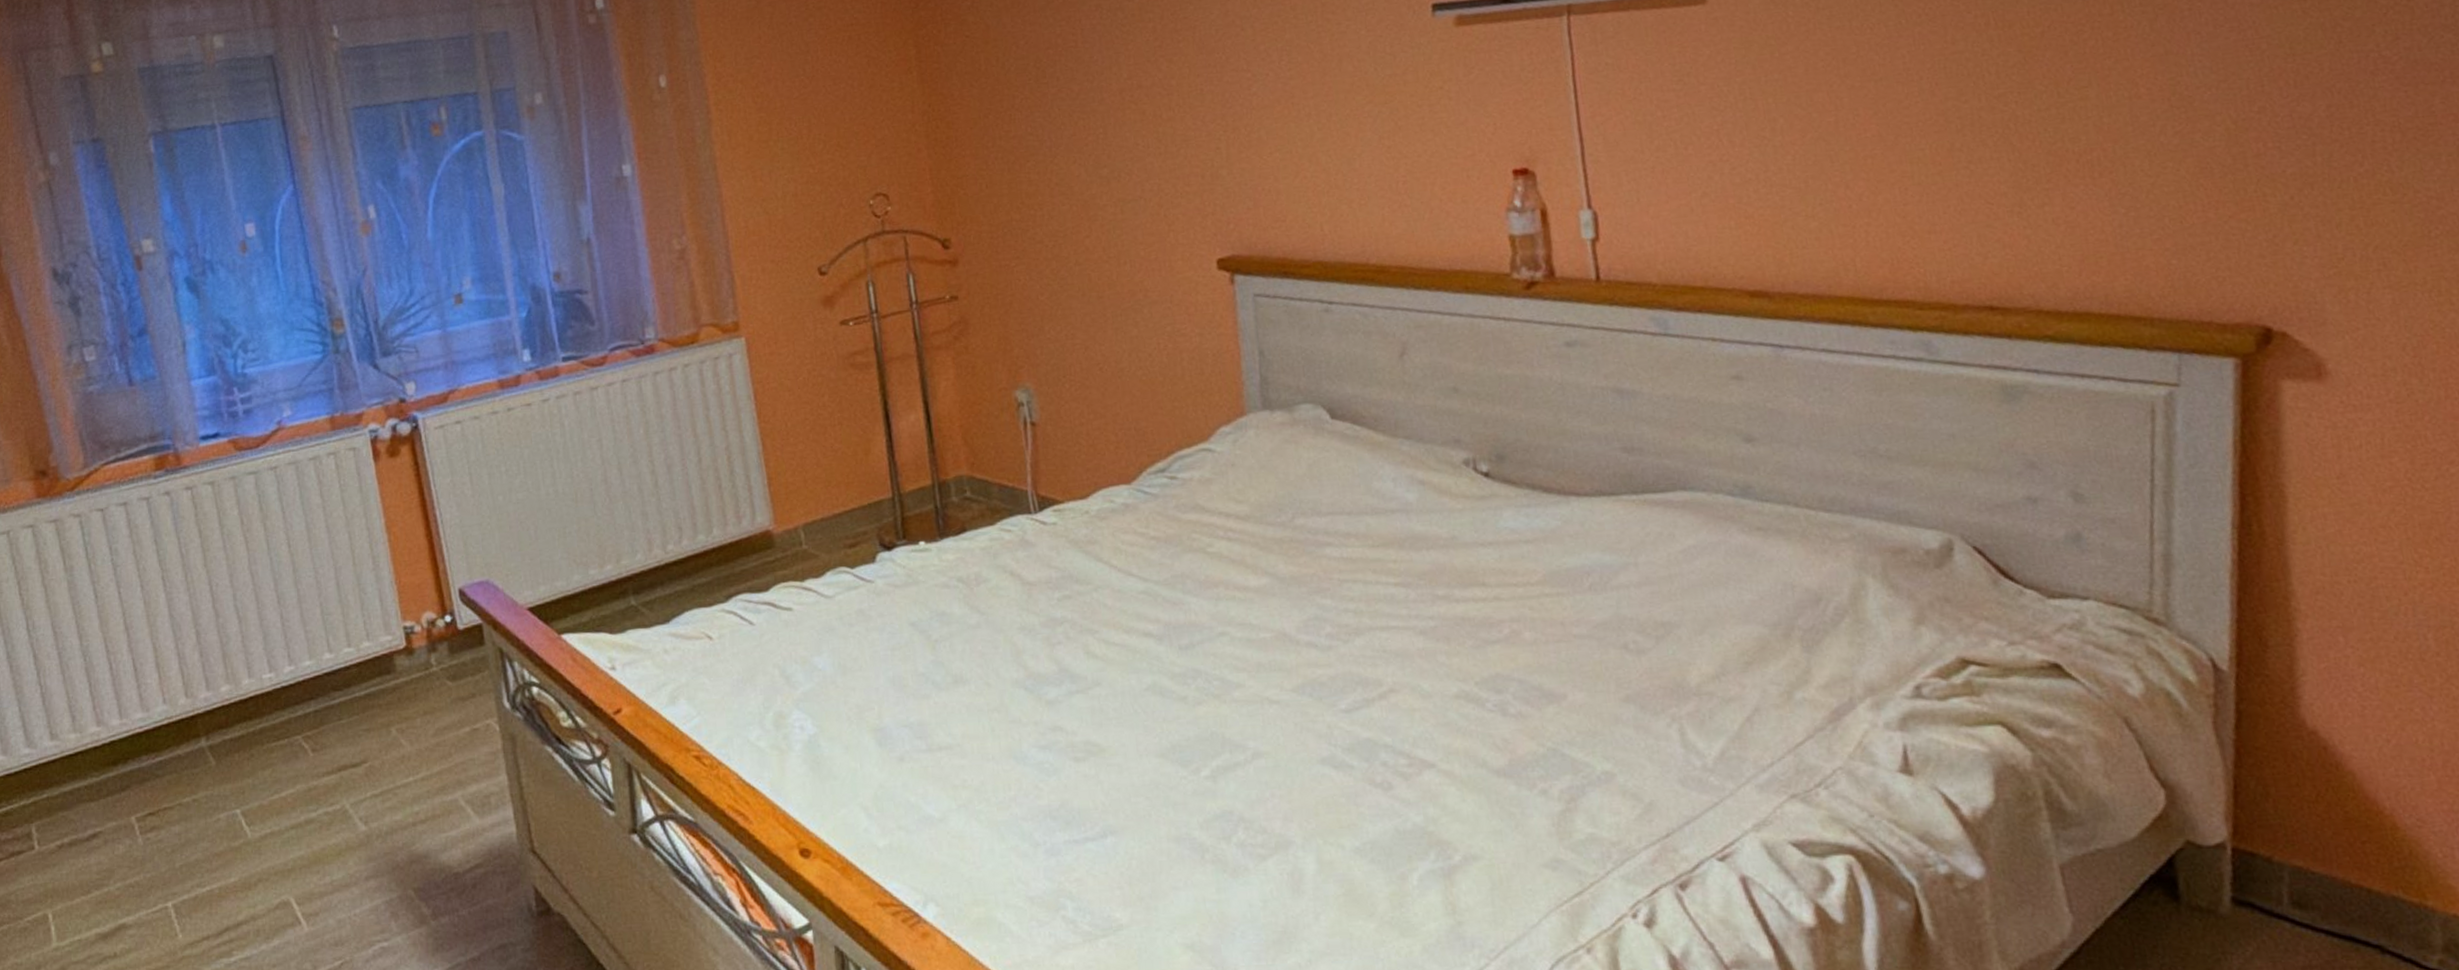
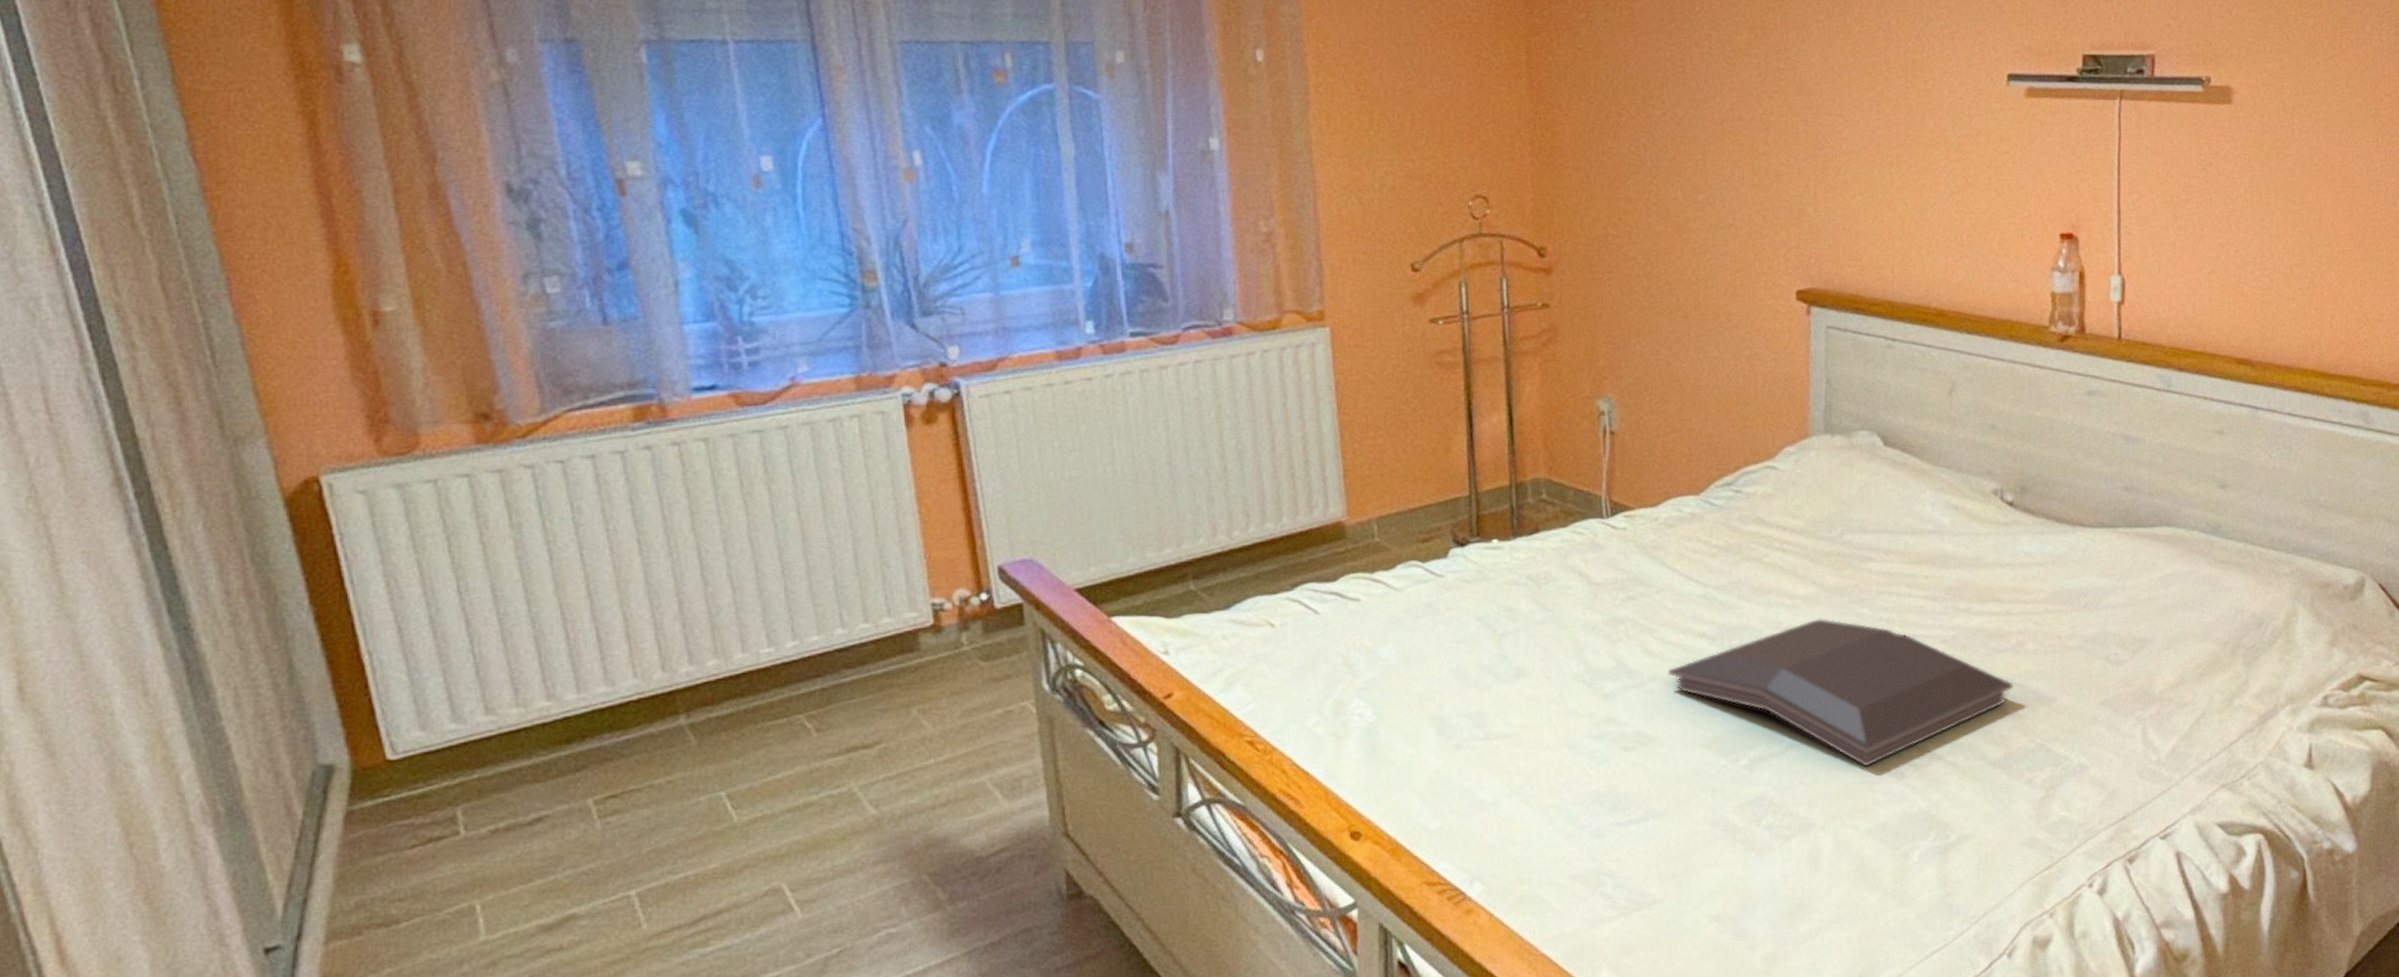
serving tray: none [1114,611,1513,777] -> present [1668,618,2014,767]

